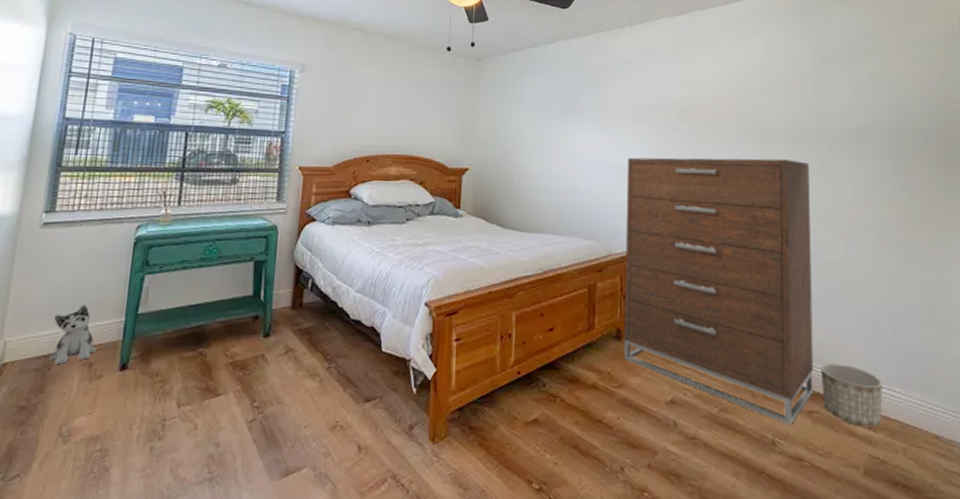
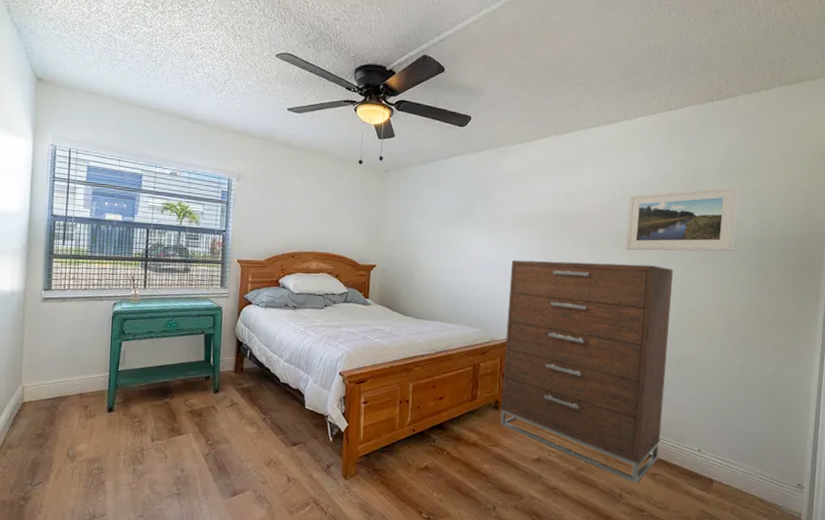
plush toy: present [49,305,97,365] -> none [56,362,90,406]
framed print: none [753,69,873,143] -> present [625,185,739,251]
planter: present [820,362,883,428] -> none [666,436,720,490]

